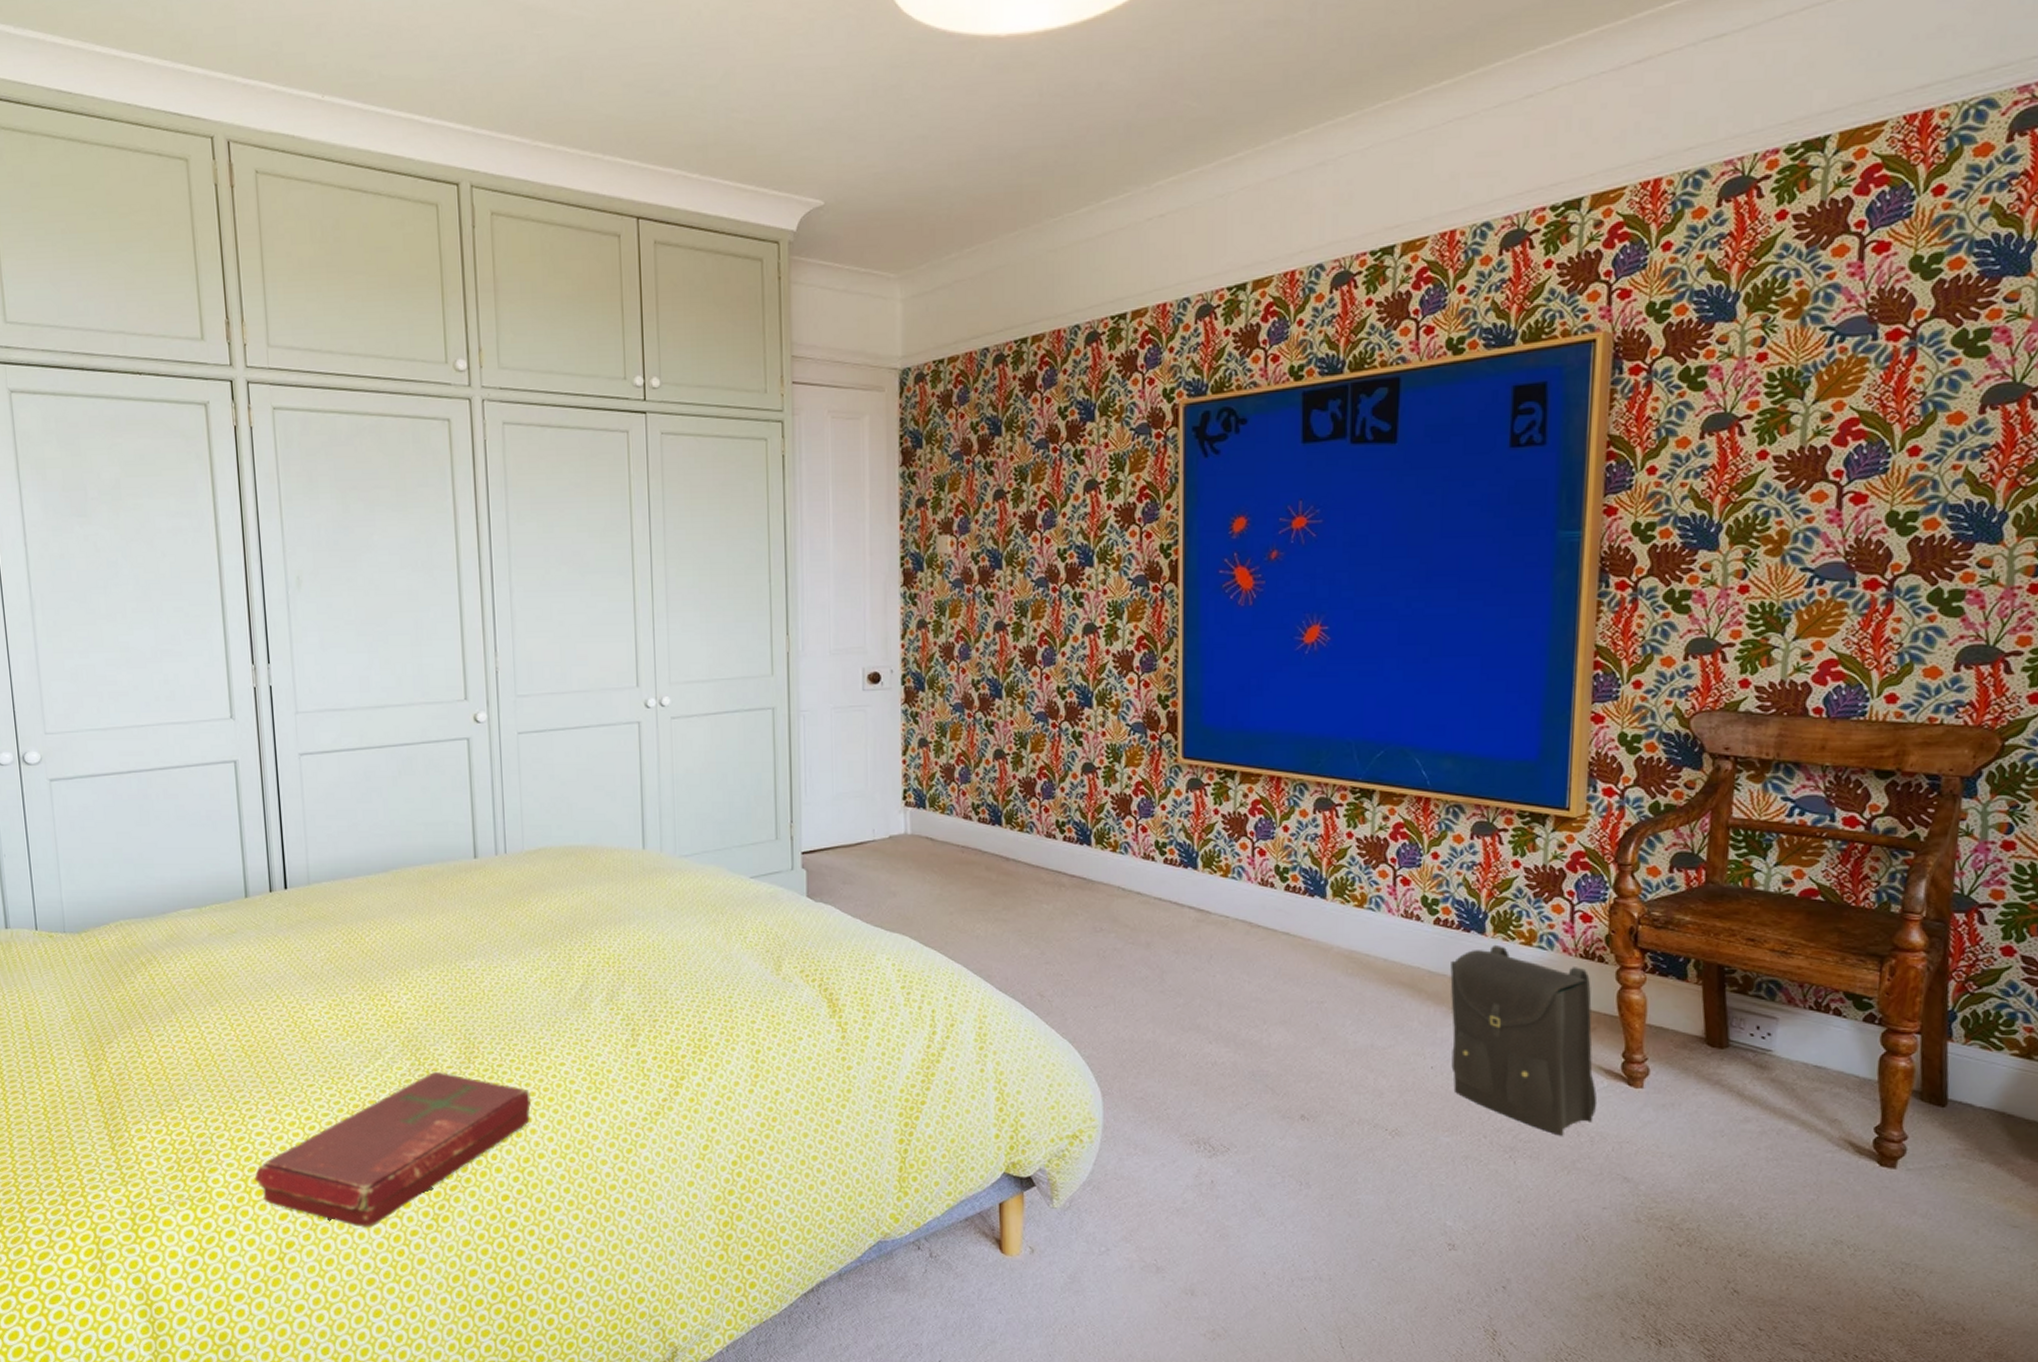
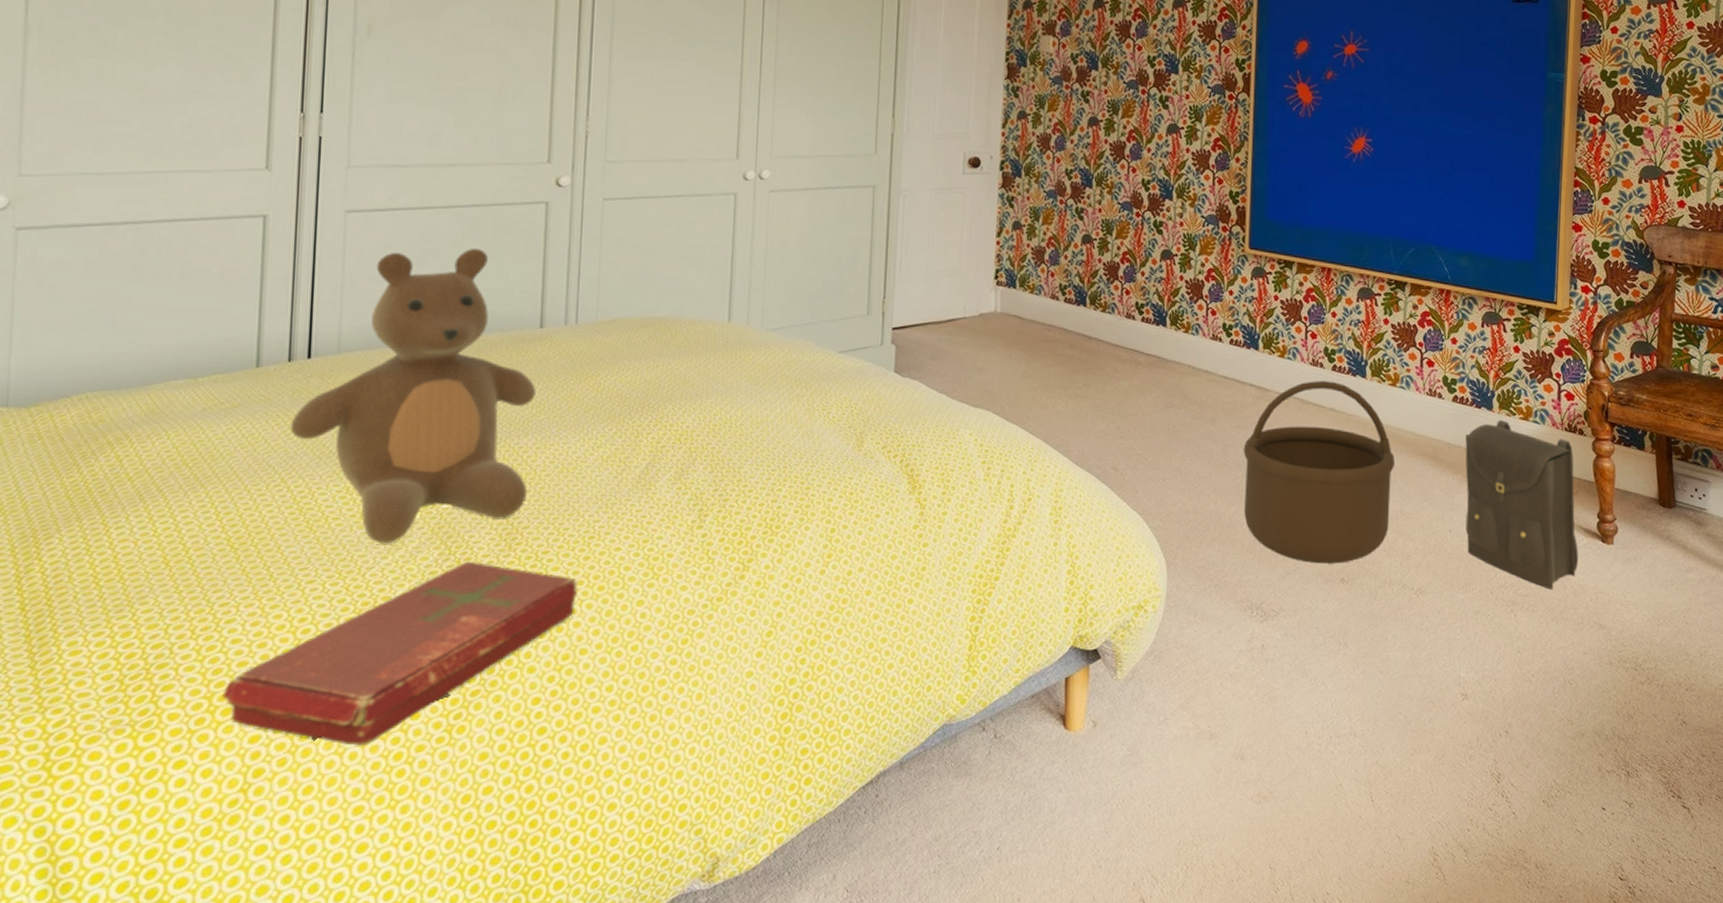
teddy bear: none [278,784,479,1054] -> present [290,247,536,544]
basket: none [1183,902,1364,1099] -> present [1243,381,1396,564]

